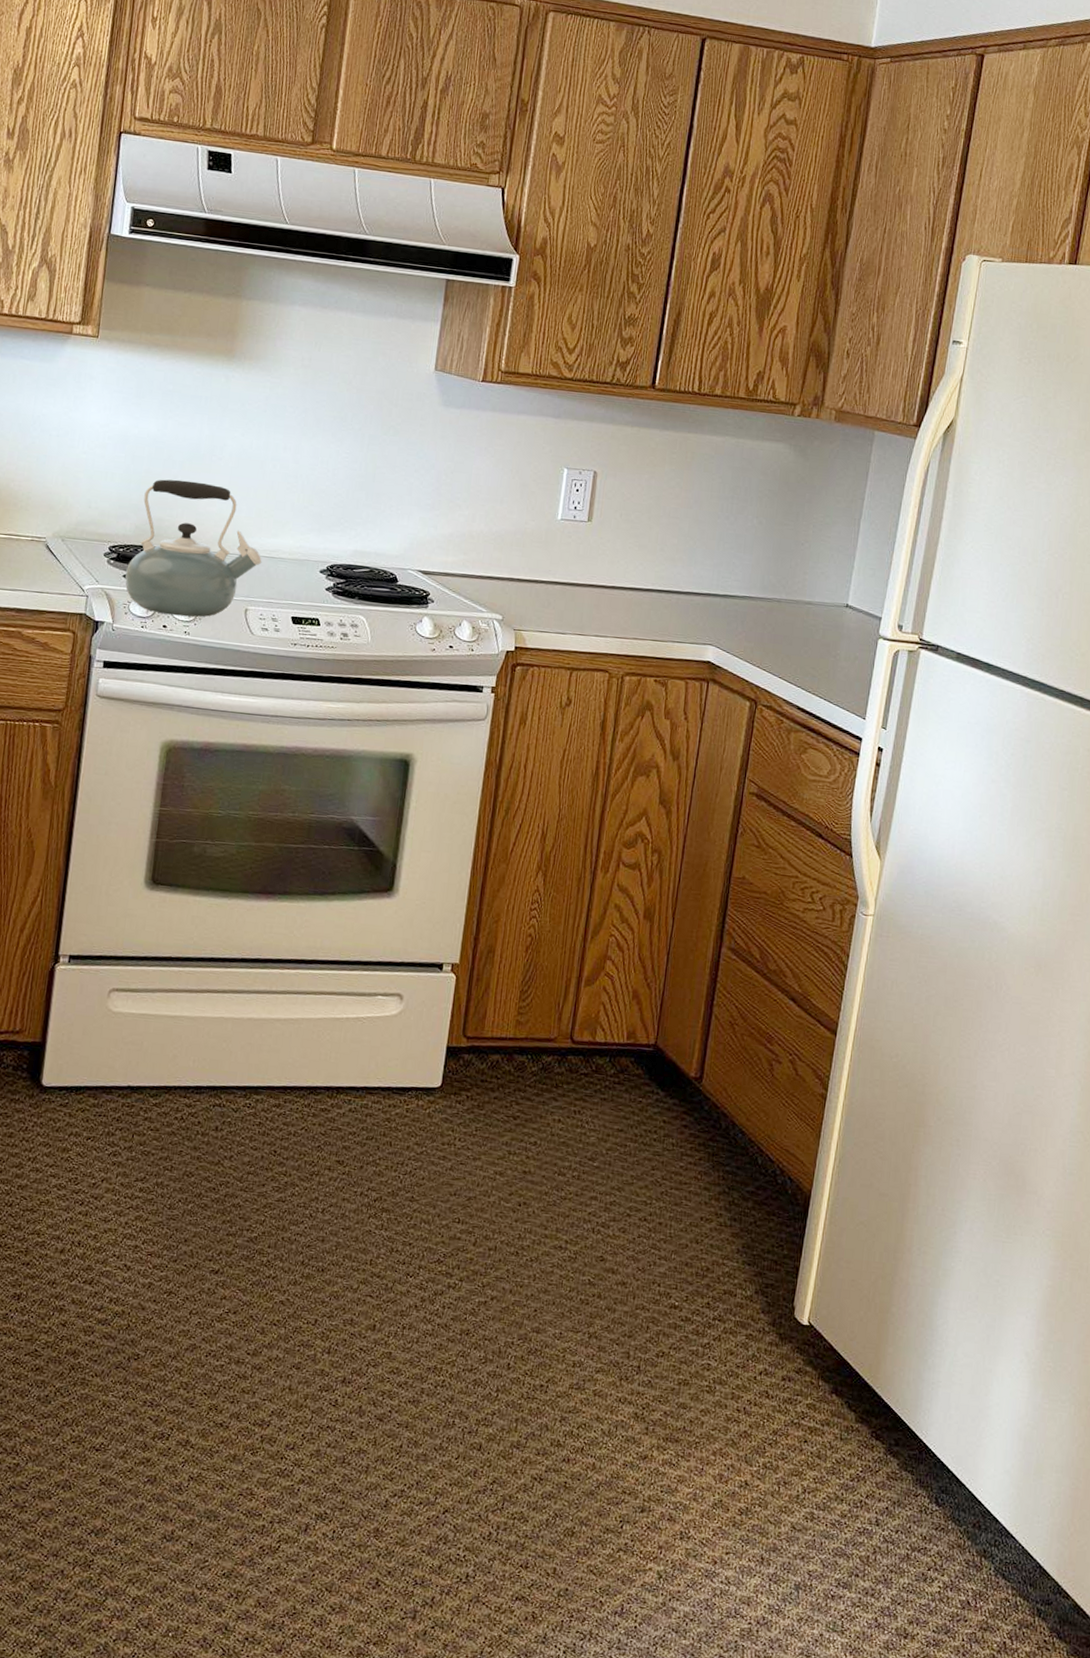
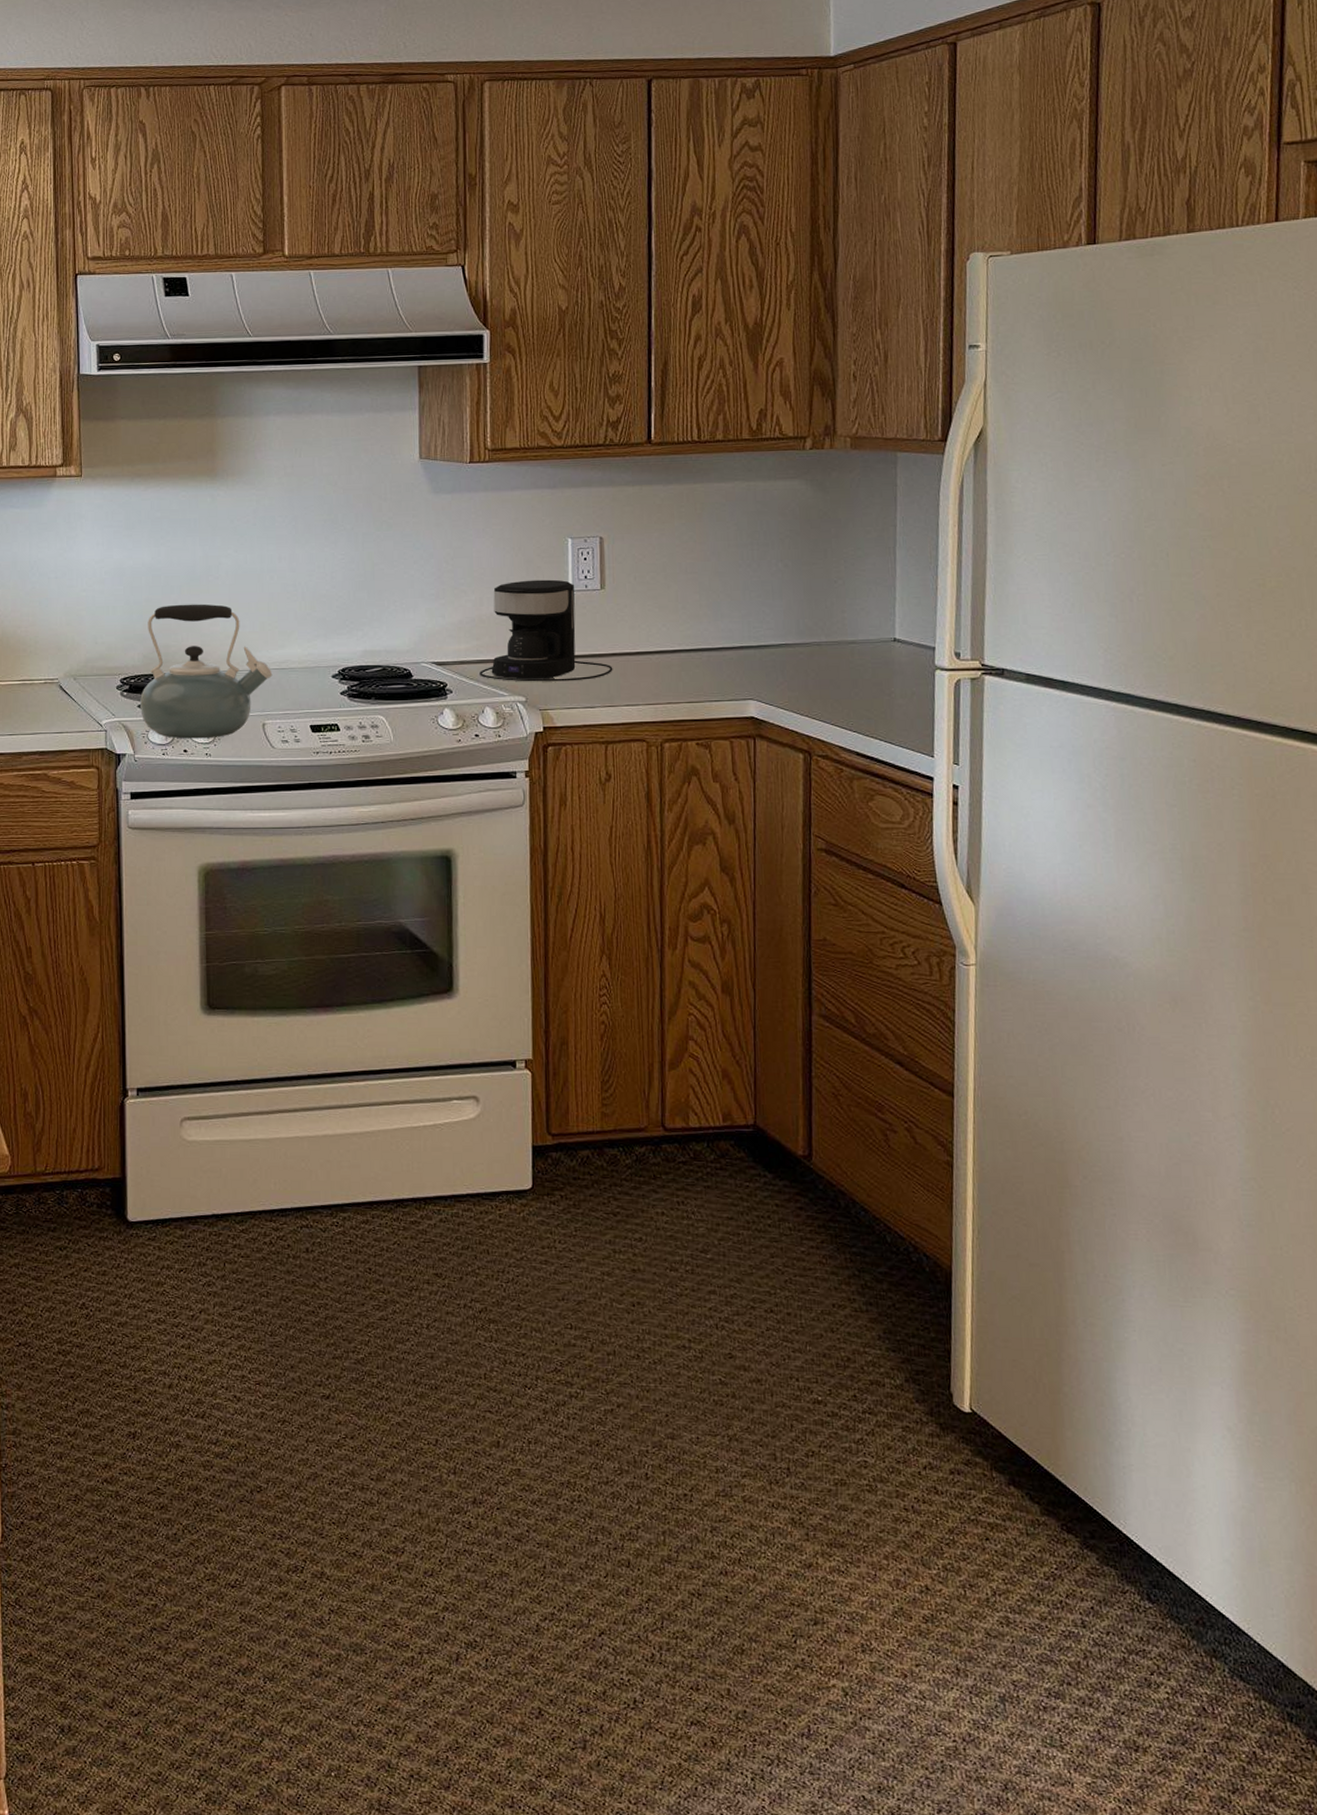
coffee maker: none [462,502,588,607] -> present [480,579,613,682]

